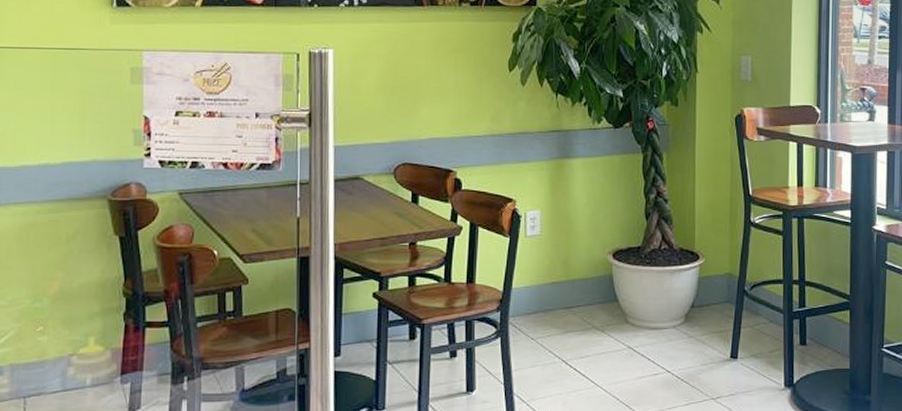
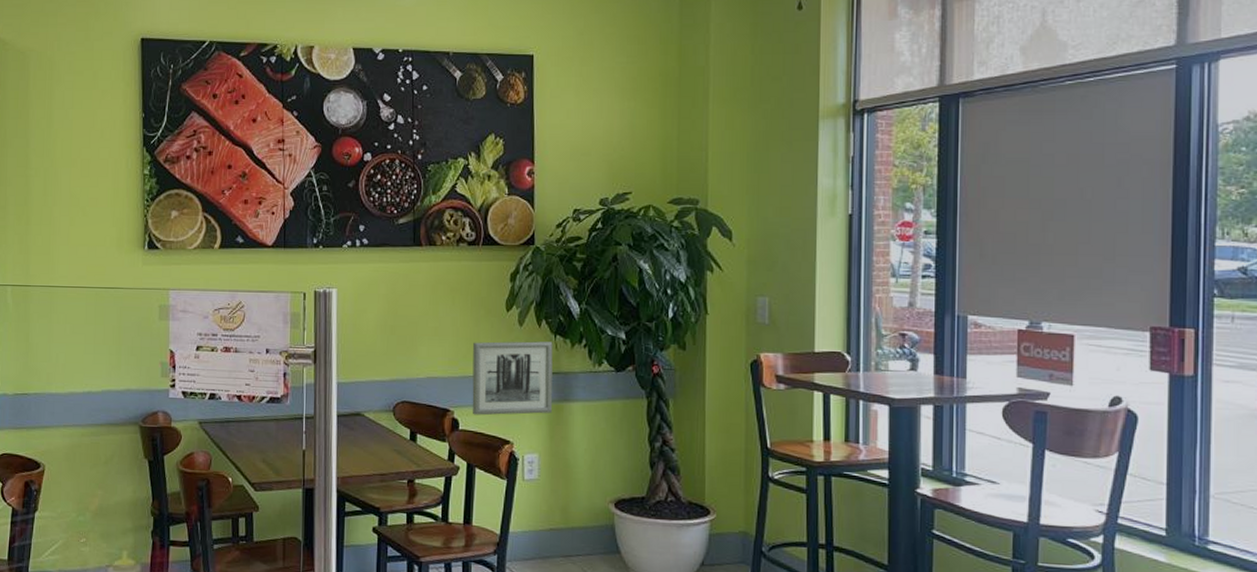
wall art: none [474,100,555,175] -> present [472,341,553,416]

